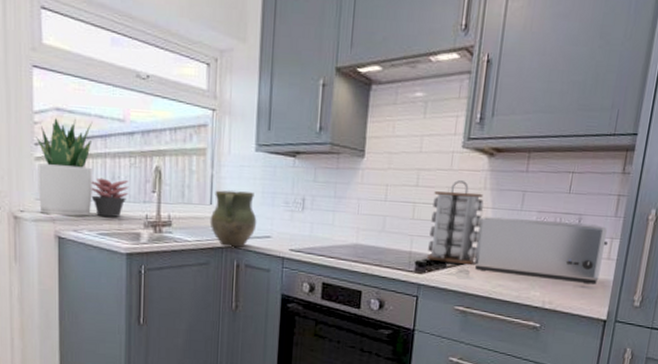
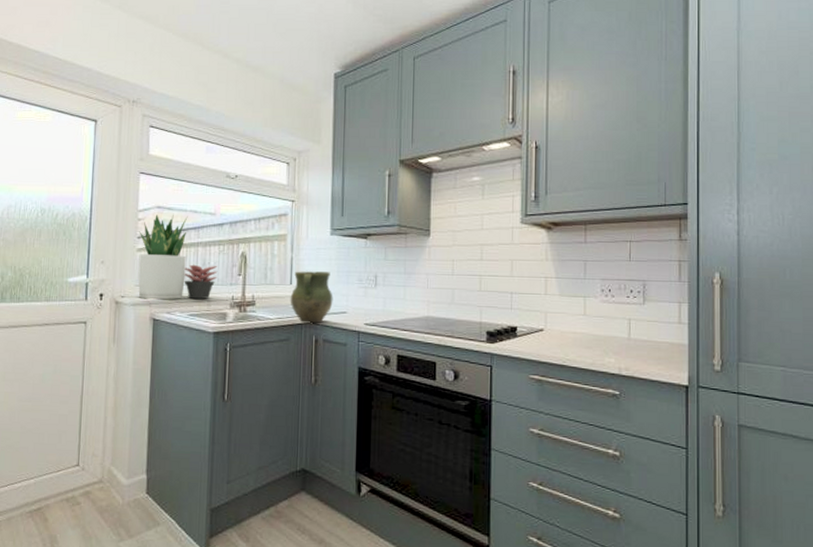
spice rack: present [427,180,484,265] -> none [497,253,547,334]
toaster: present [473,215,609,285] -> none [543,285,677,349]

